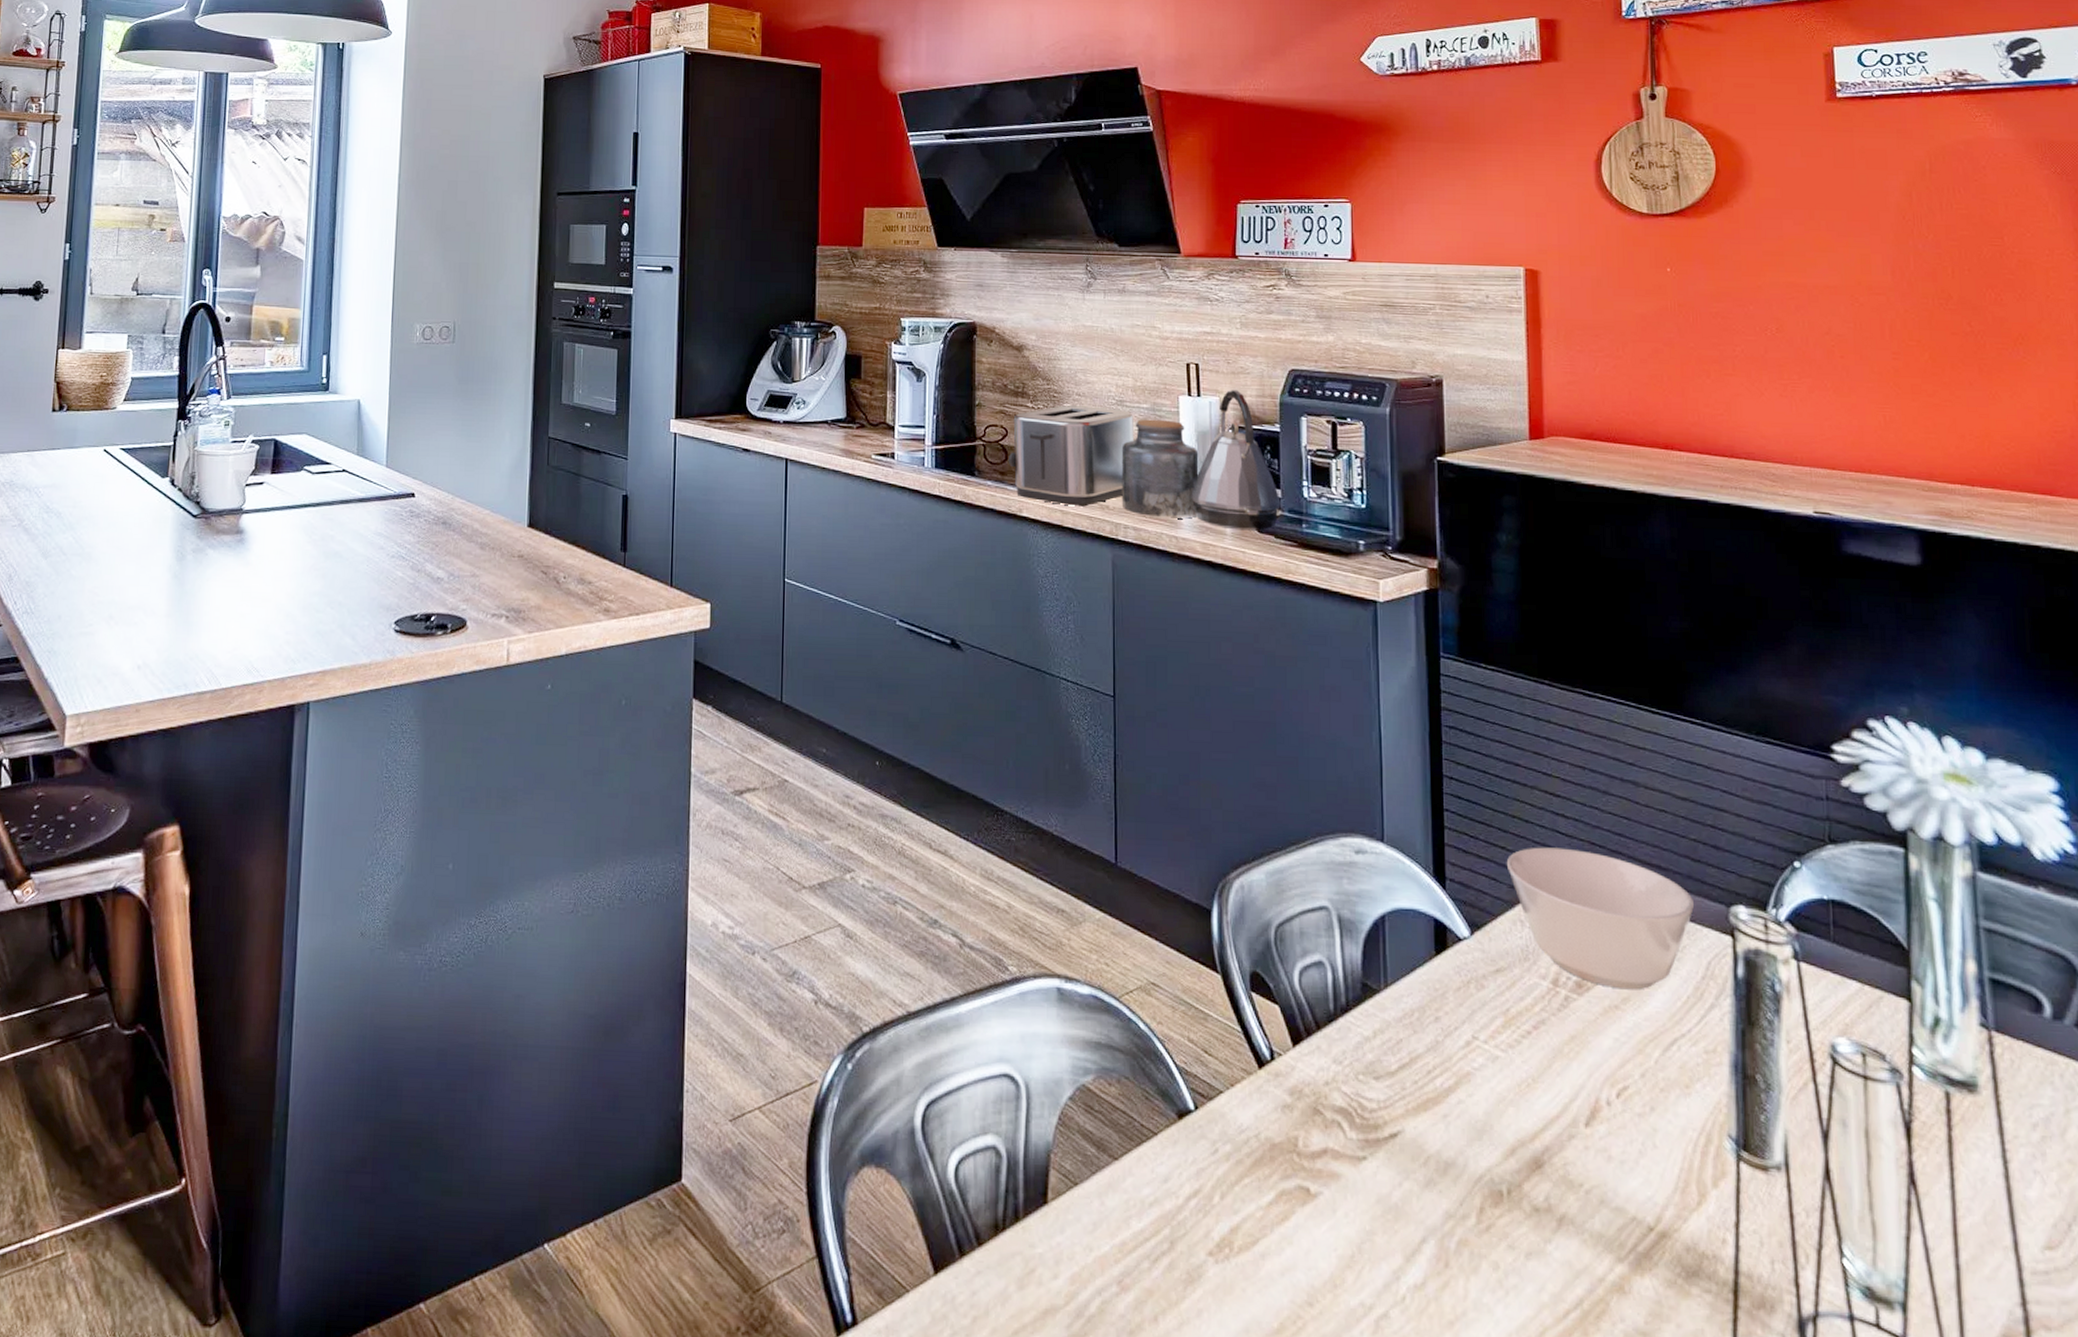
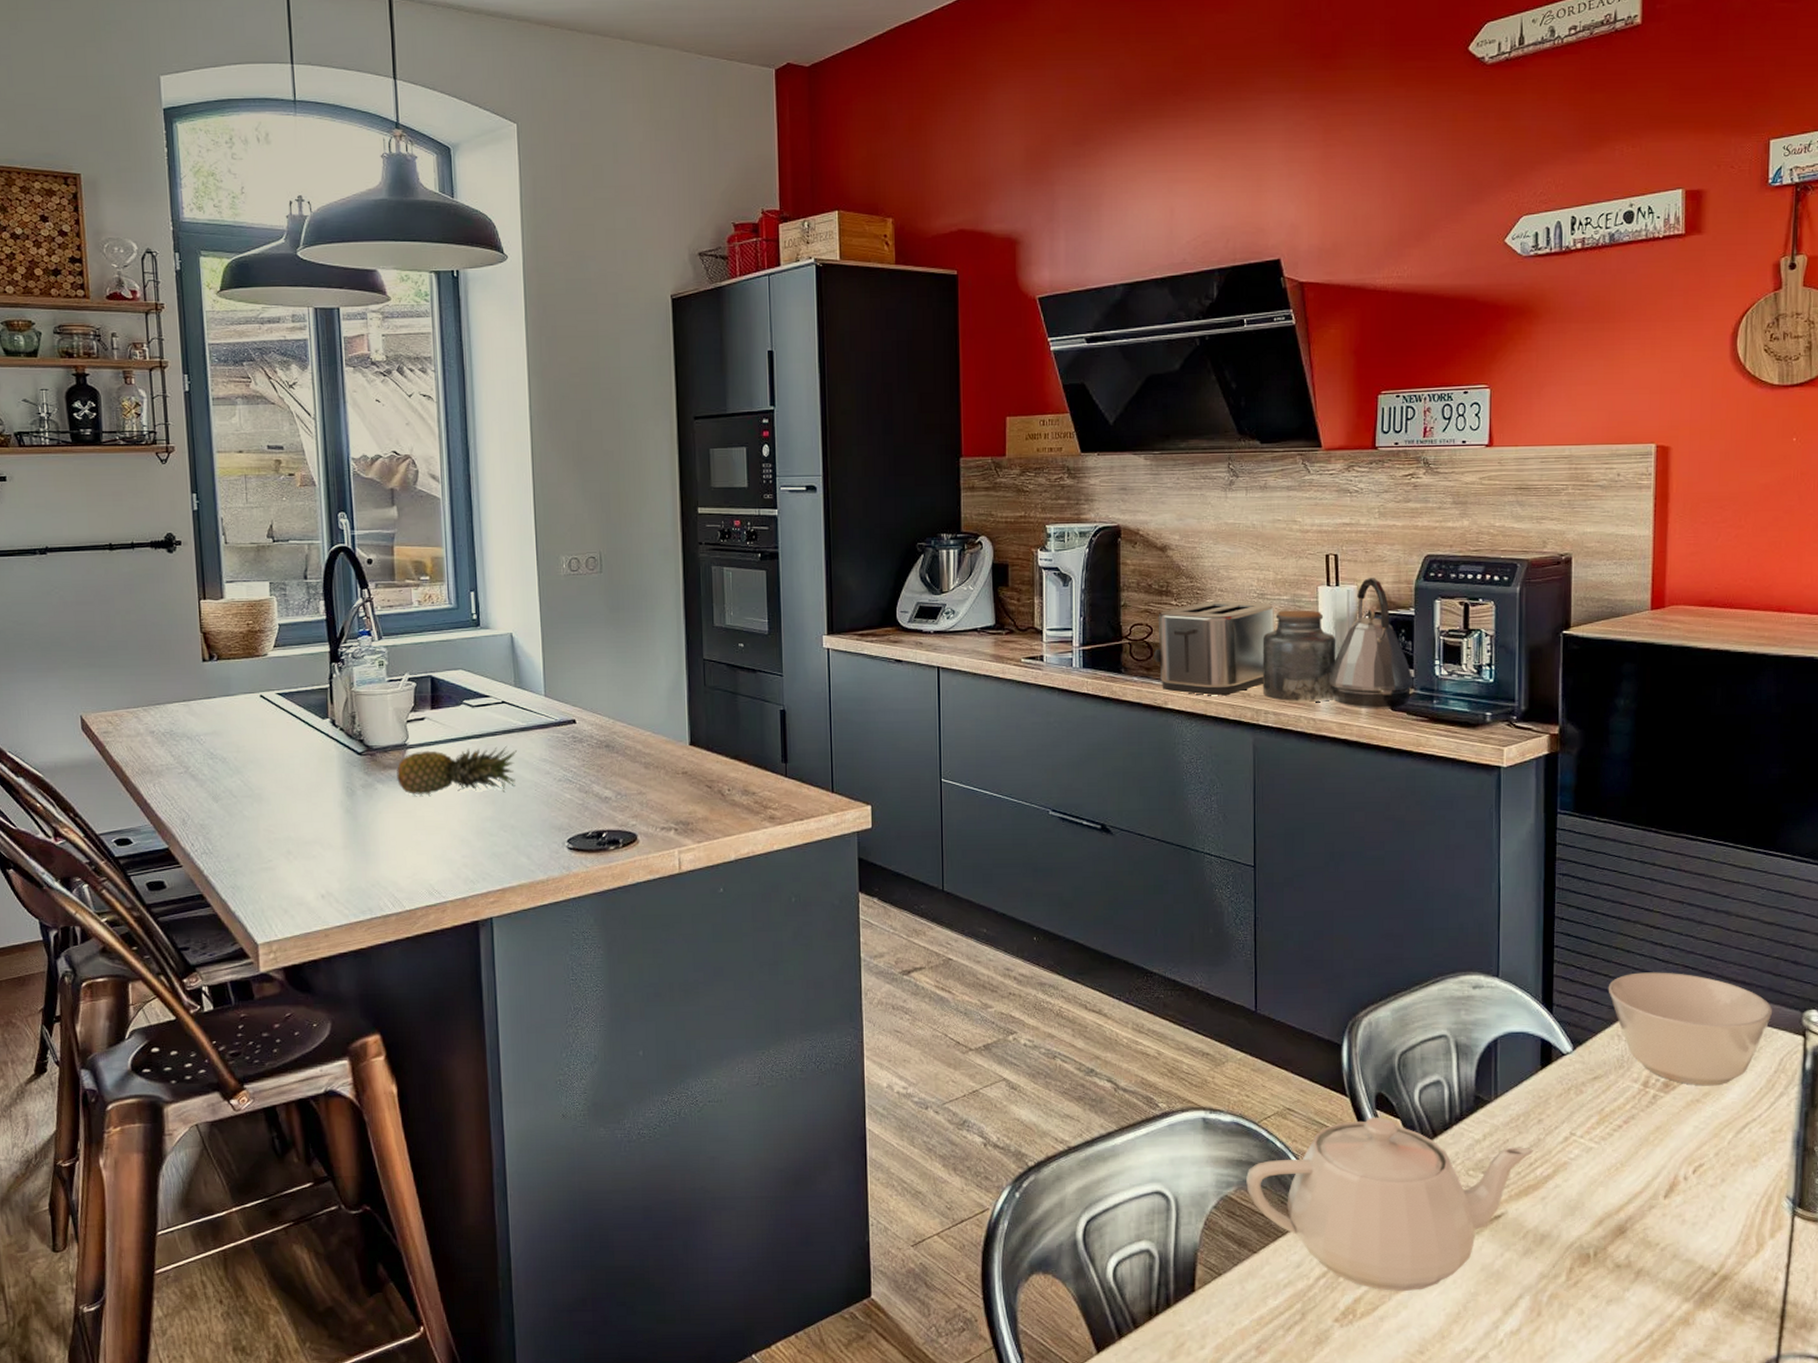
fruit: none [229,516,352,566] -> present [397,745,517,796]
teapot: none [1106,1000,1431,1223] -> present [1246,1117,1533,1292]

